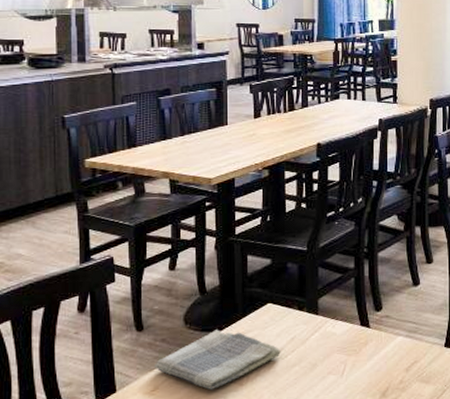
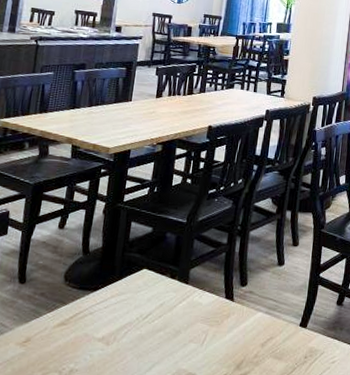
dish towel: present [155,330,281,390] -> none [30,289,149,347]

